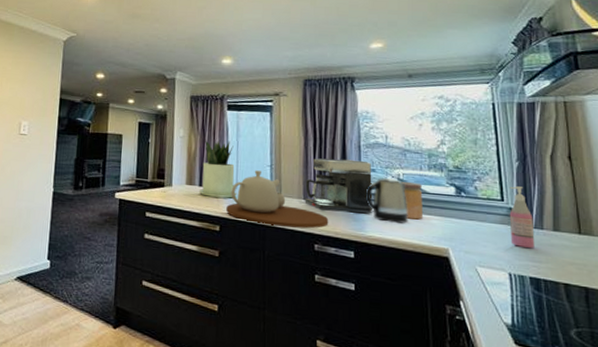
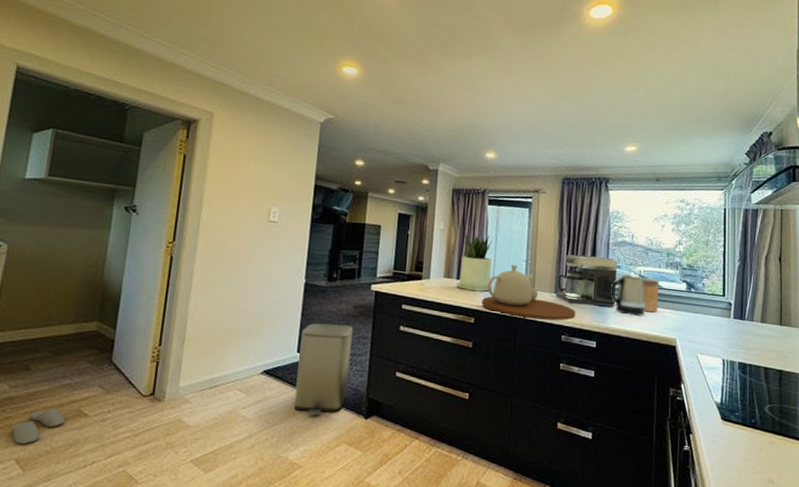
pedal bin: none [45,230,99,323] -> present [294,323,353,415]
soap dispenser: present [509,186,535,249] -> none [727,283,747,338]

